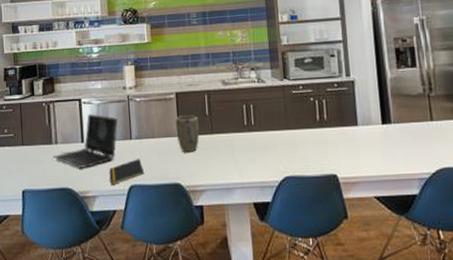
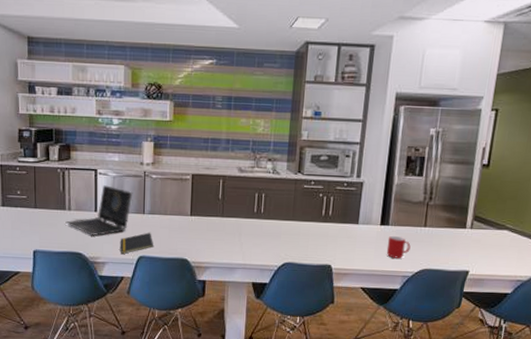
plant pot: present [175,114,200,153] -> none [188,196,211,232]
cup: none [393,134,421,159] -> present [386,235,411,259]

